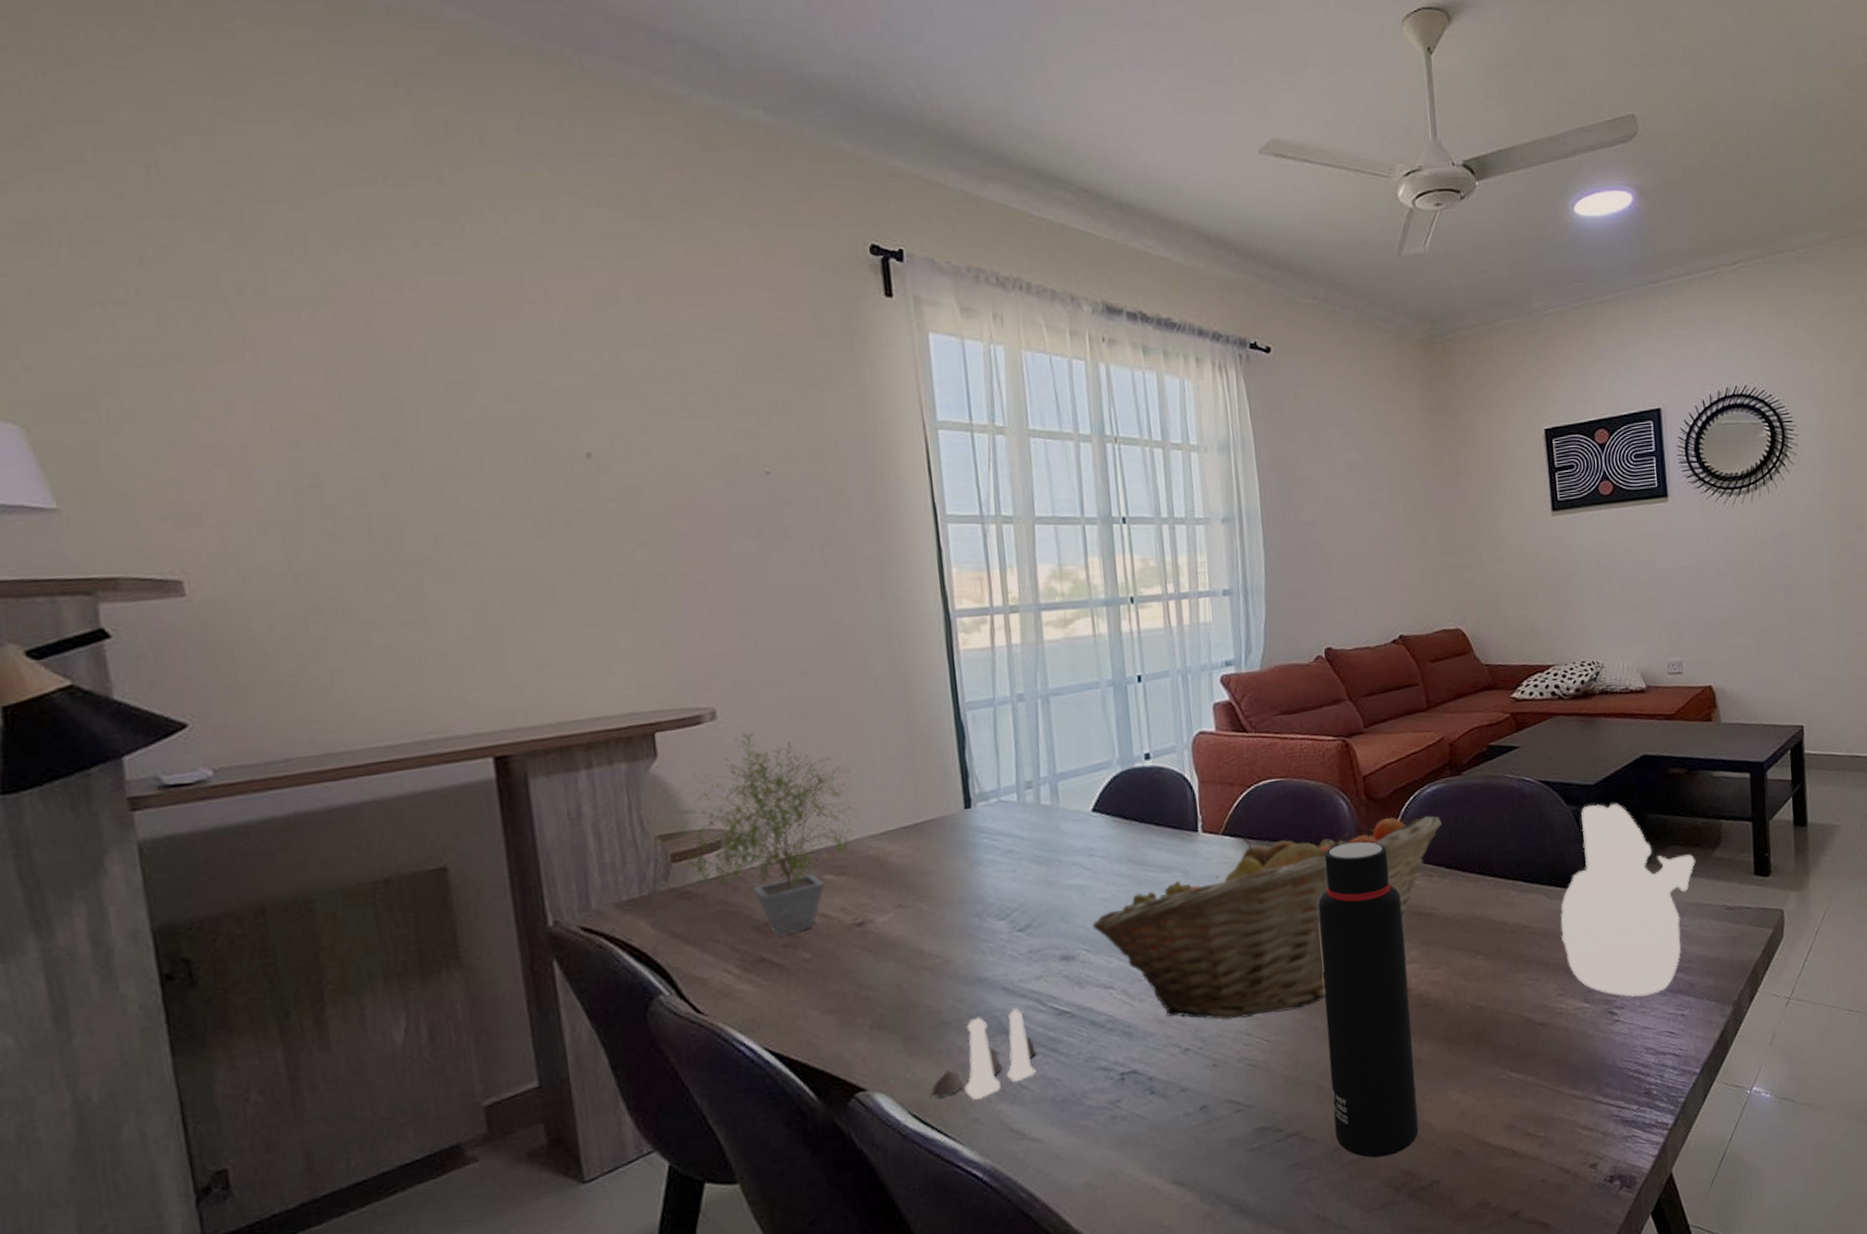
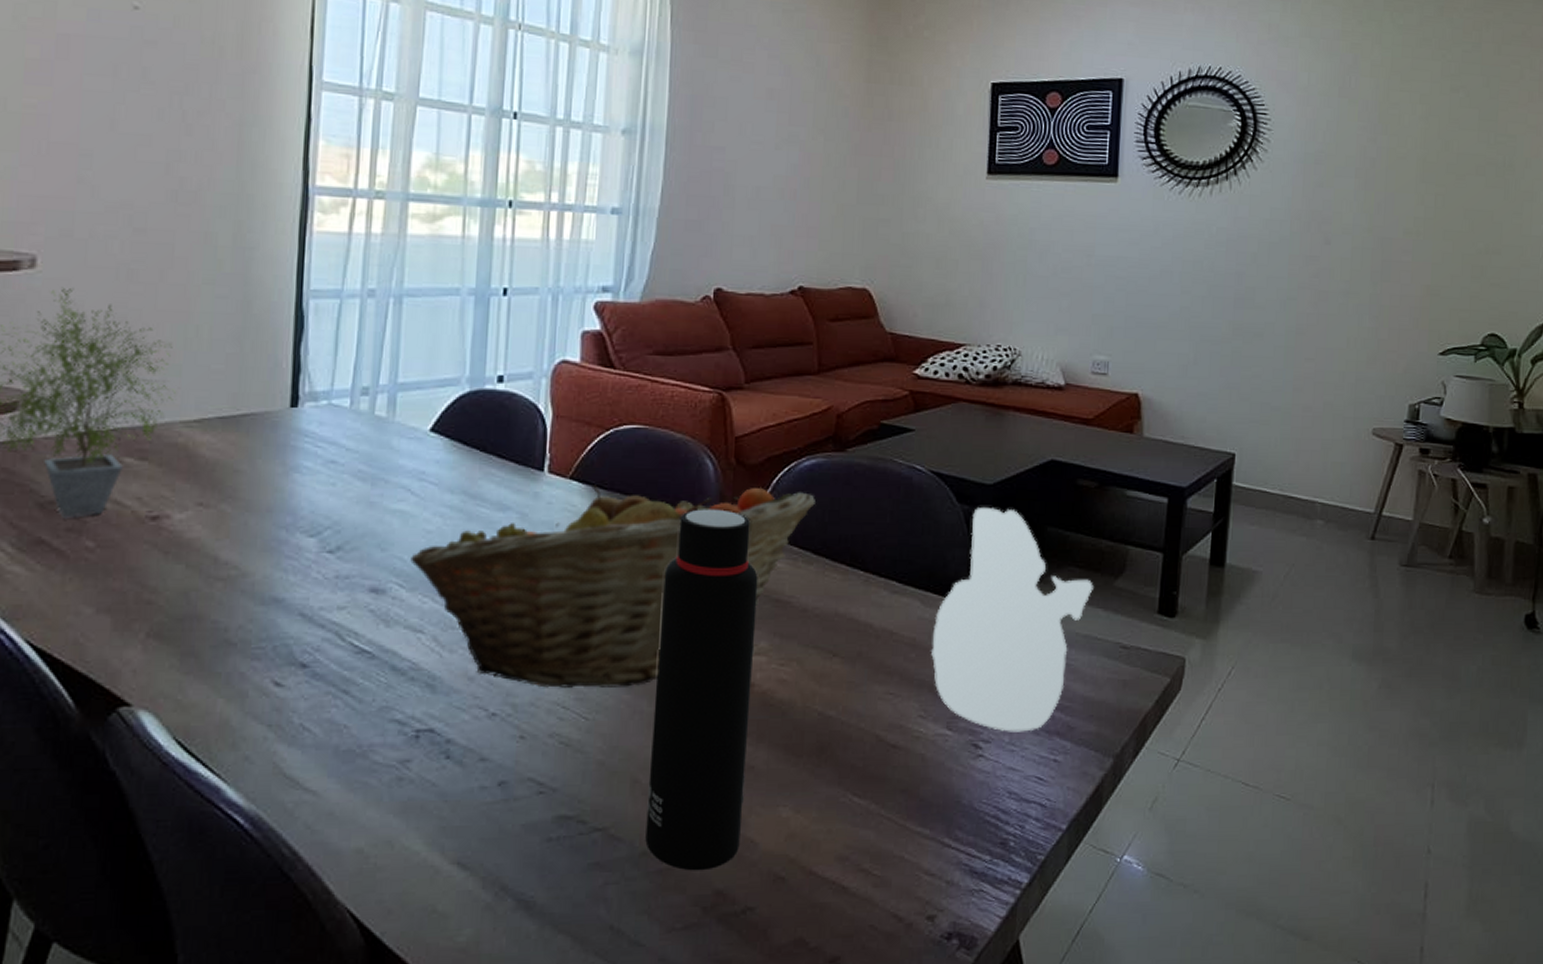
salt and pepper shaker set: present [931,1008,1036,1100] -> none [201,639,326,735]

